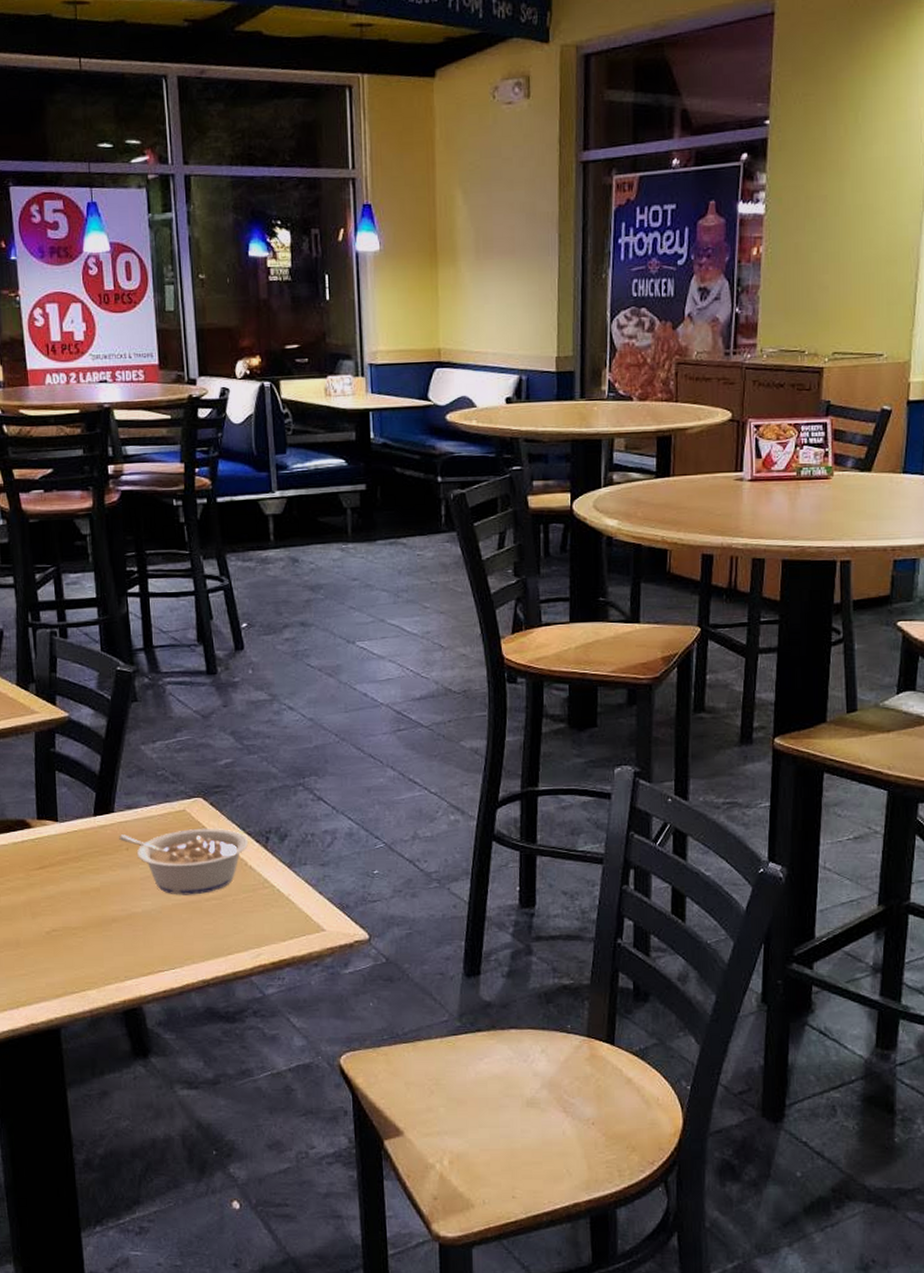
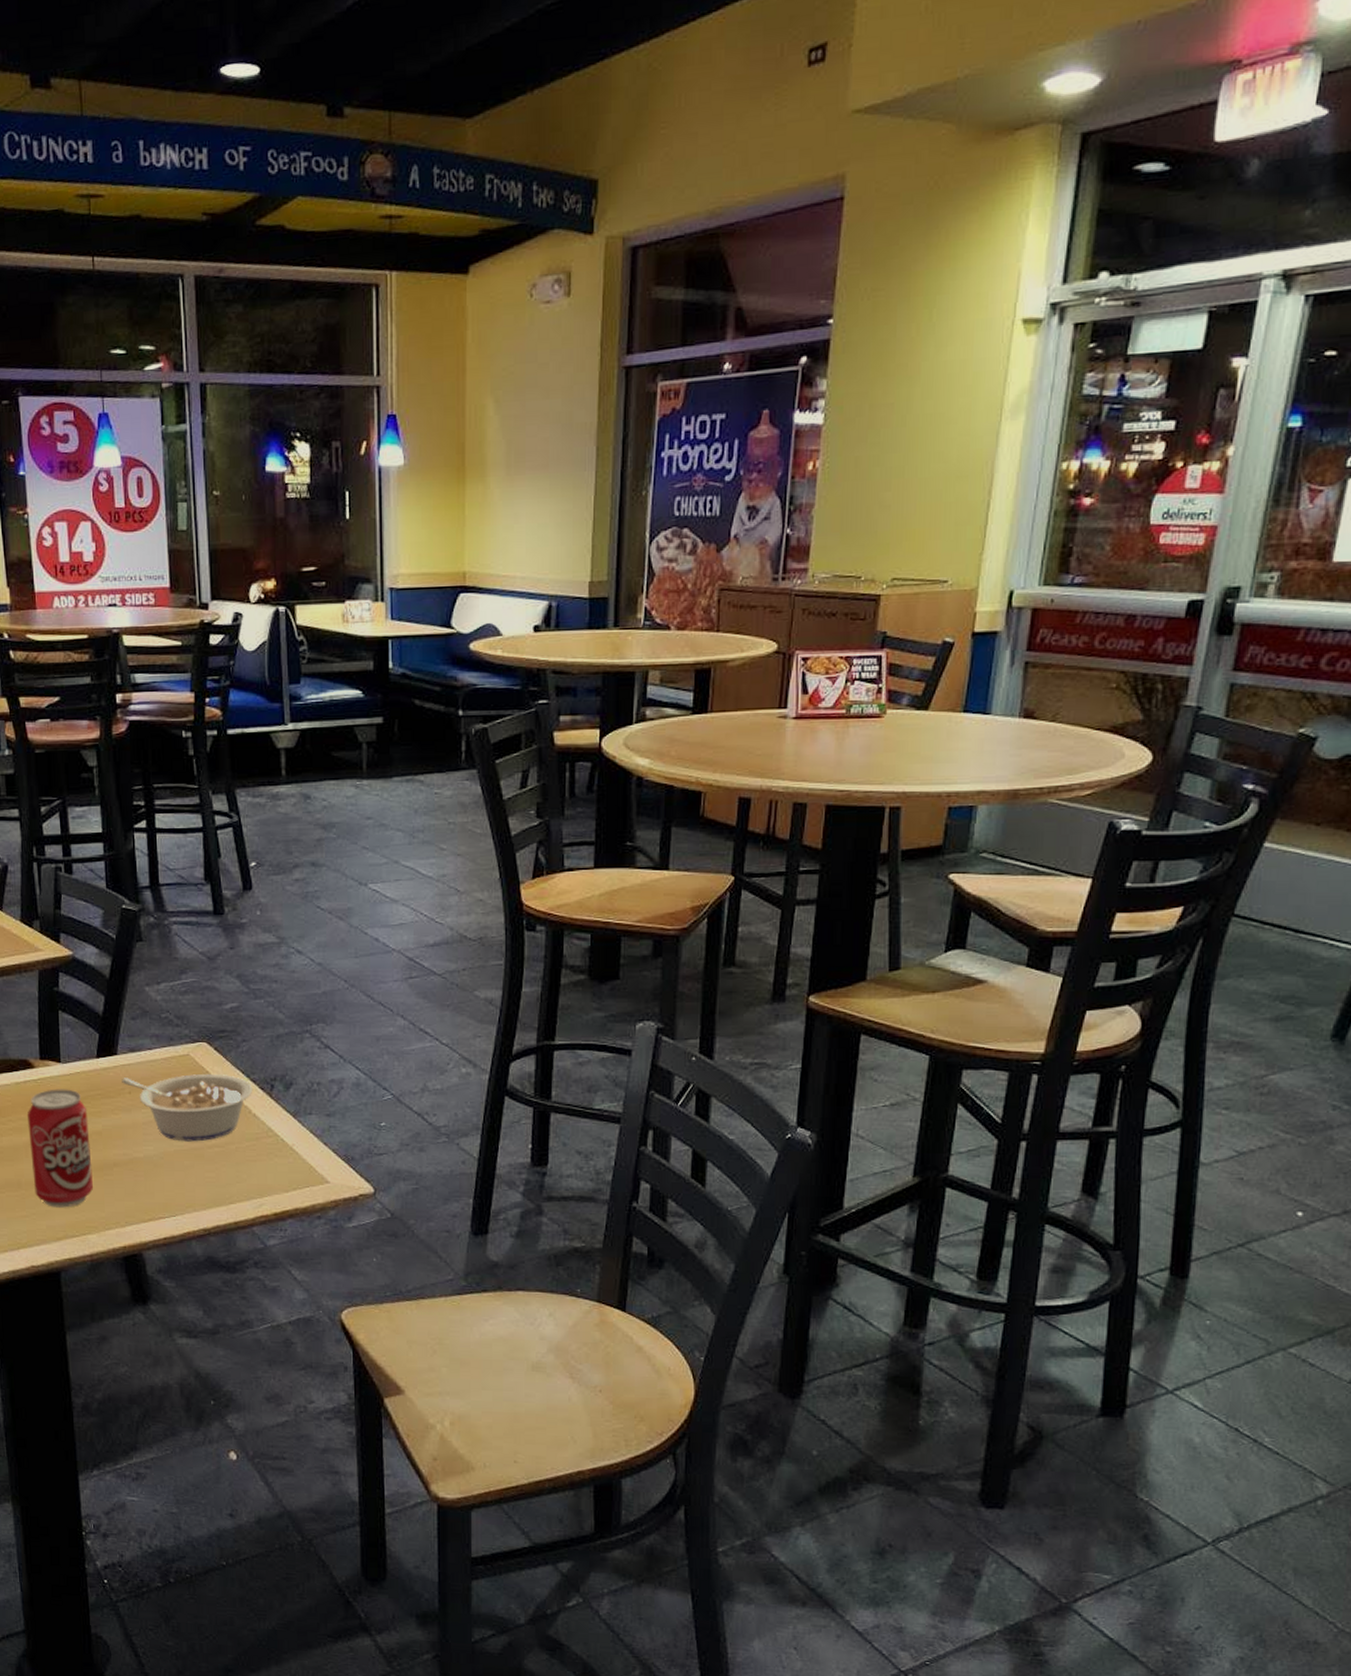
beverage can: none [24,847,92,965] -> present [26,1089,93,1208]

